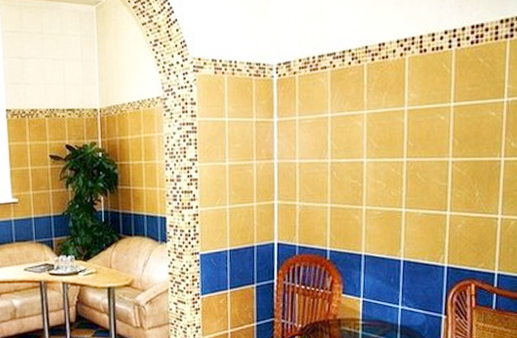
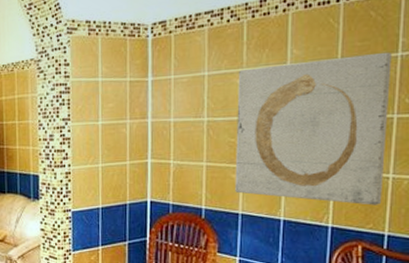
wall art: none [358,97,499,245] -> present [235,52,392,205]

